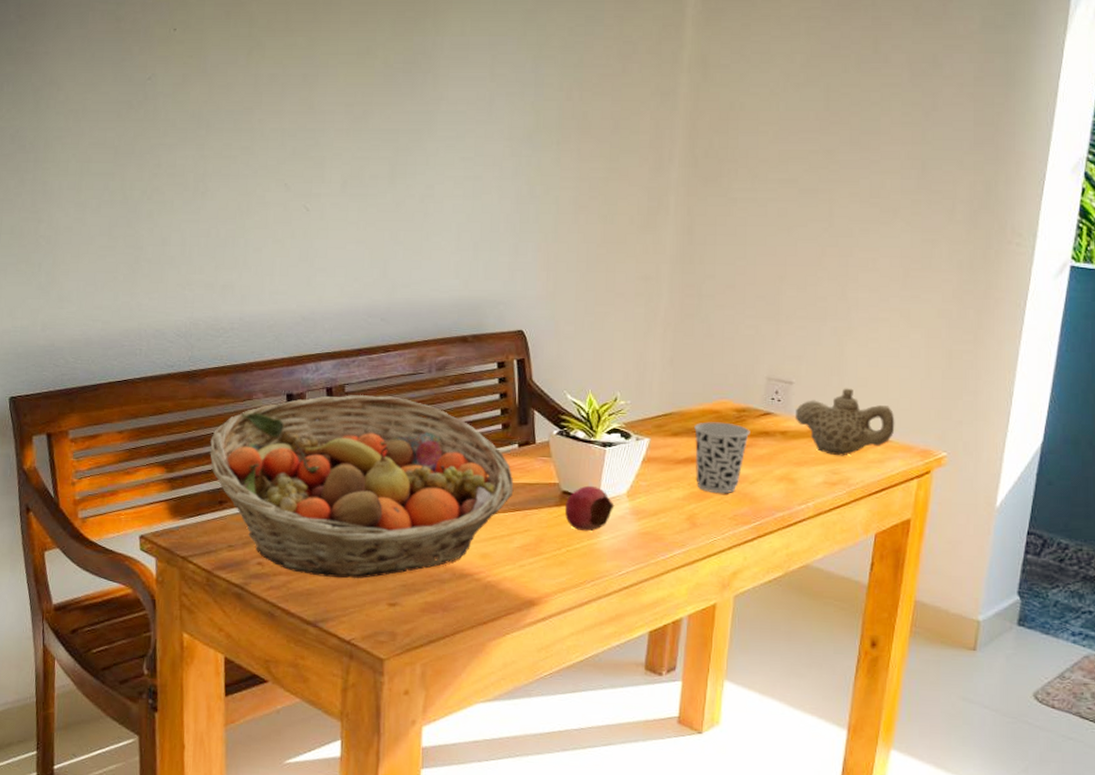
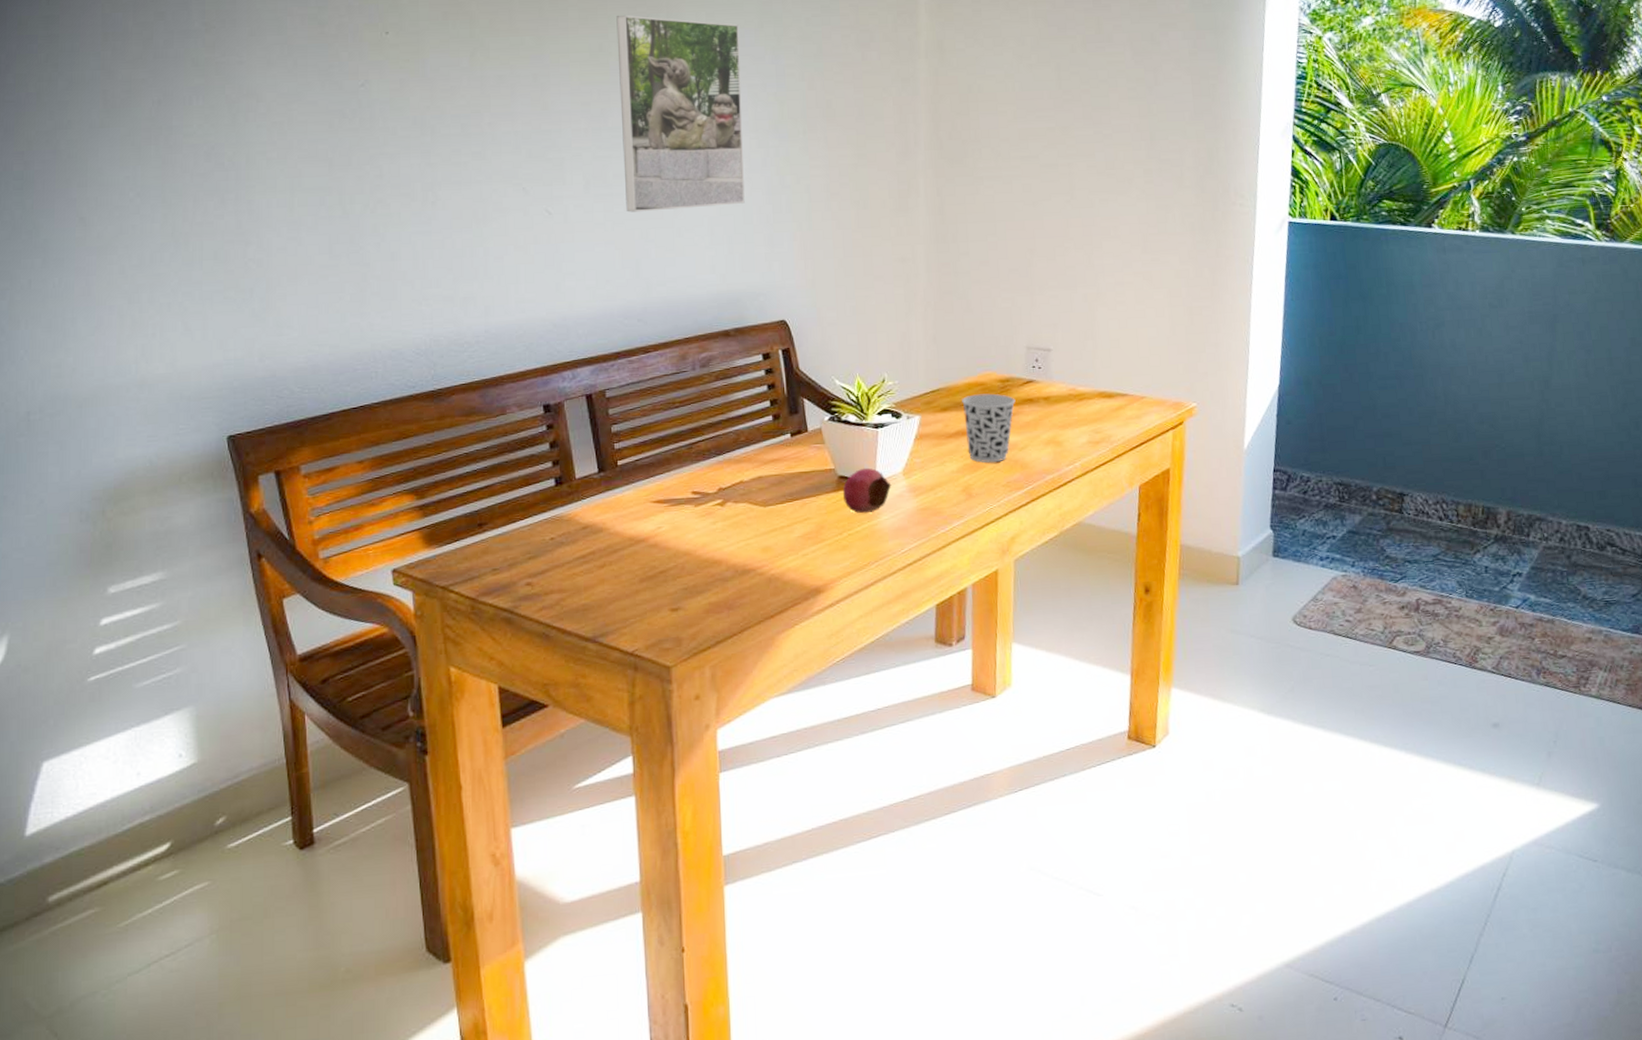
fruit basket: present [210,394,514,579] -> none [463,397,790,590]
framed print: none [379,19,502,214] -> present [616,15,745,213]
teapot: present [795,388,895,456] -> none [1055,350,1148,416]

